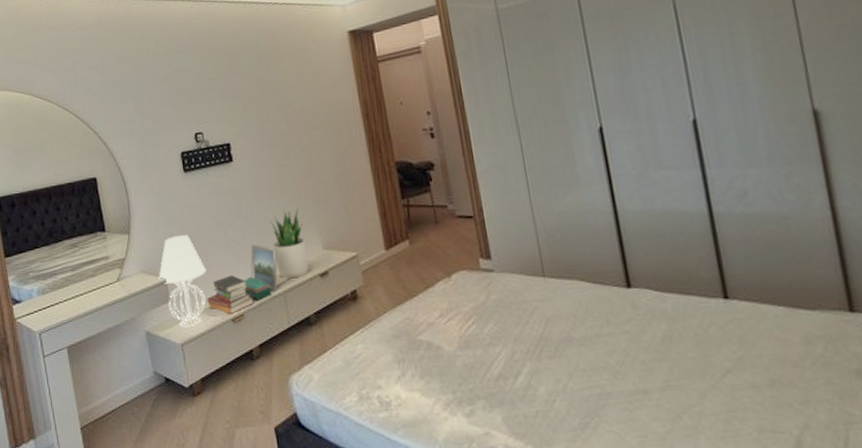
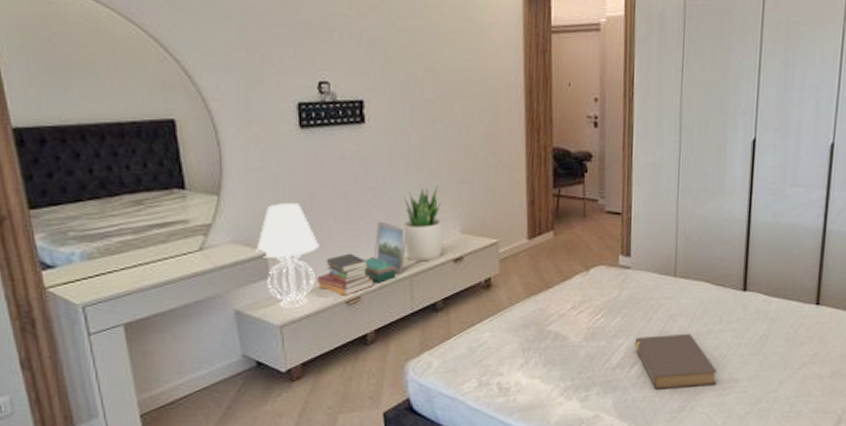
book: none [513,338,621,403] -> present [634,333,718,390]

